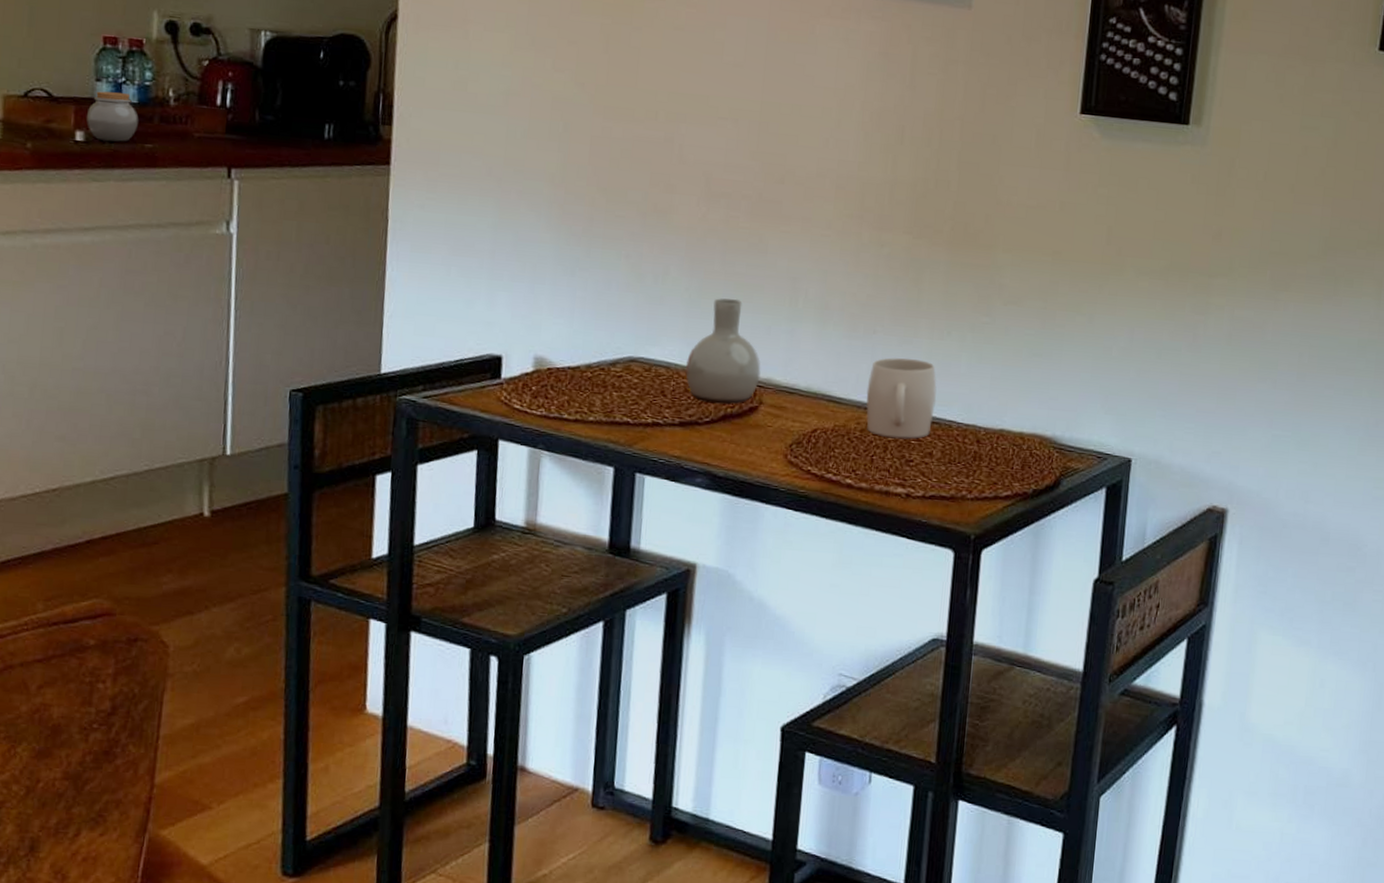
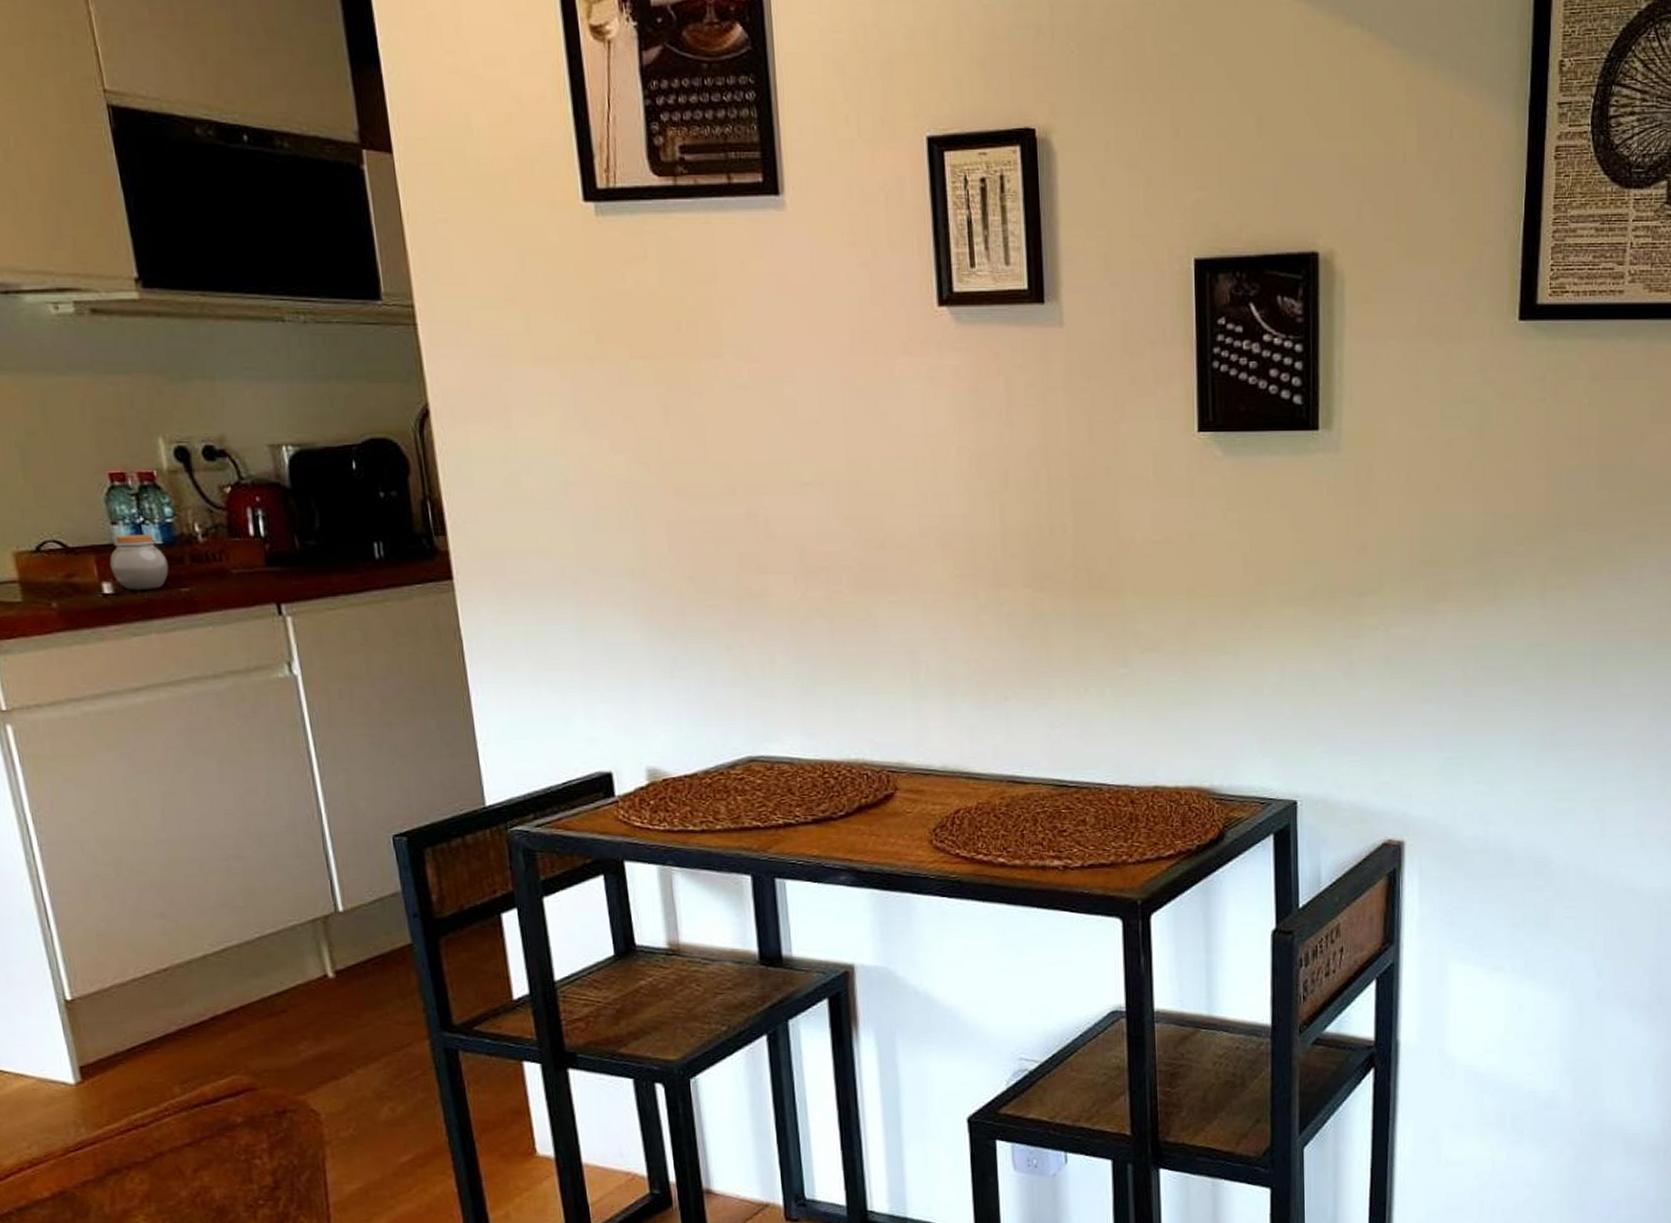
vase: present [685,298,761,406] -> none [809,680,891,797]
mug: present [866,358,937,440] -> none [1006,722,1083,811]

